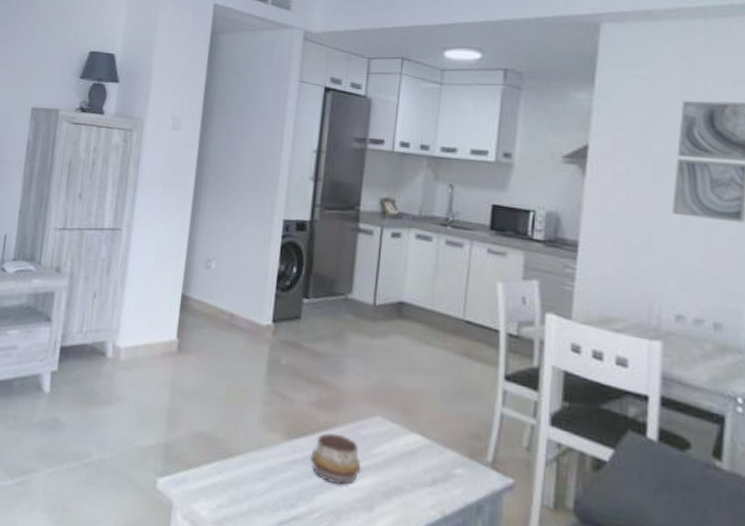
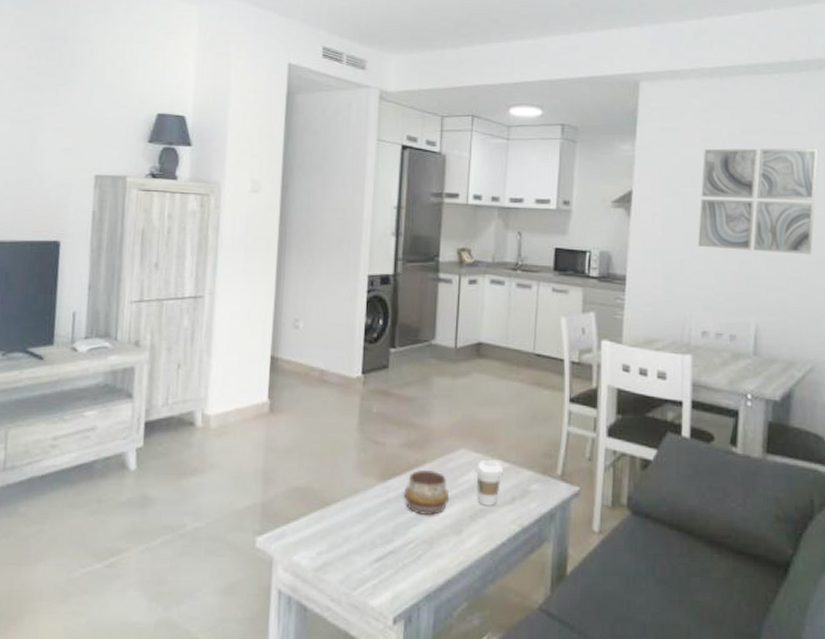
coffee cup: none [391,432,424,486] -> present [475,460,503,506]

